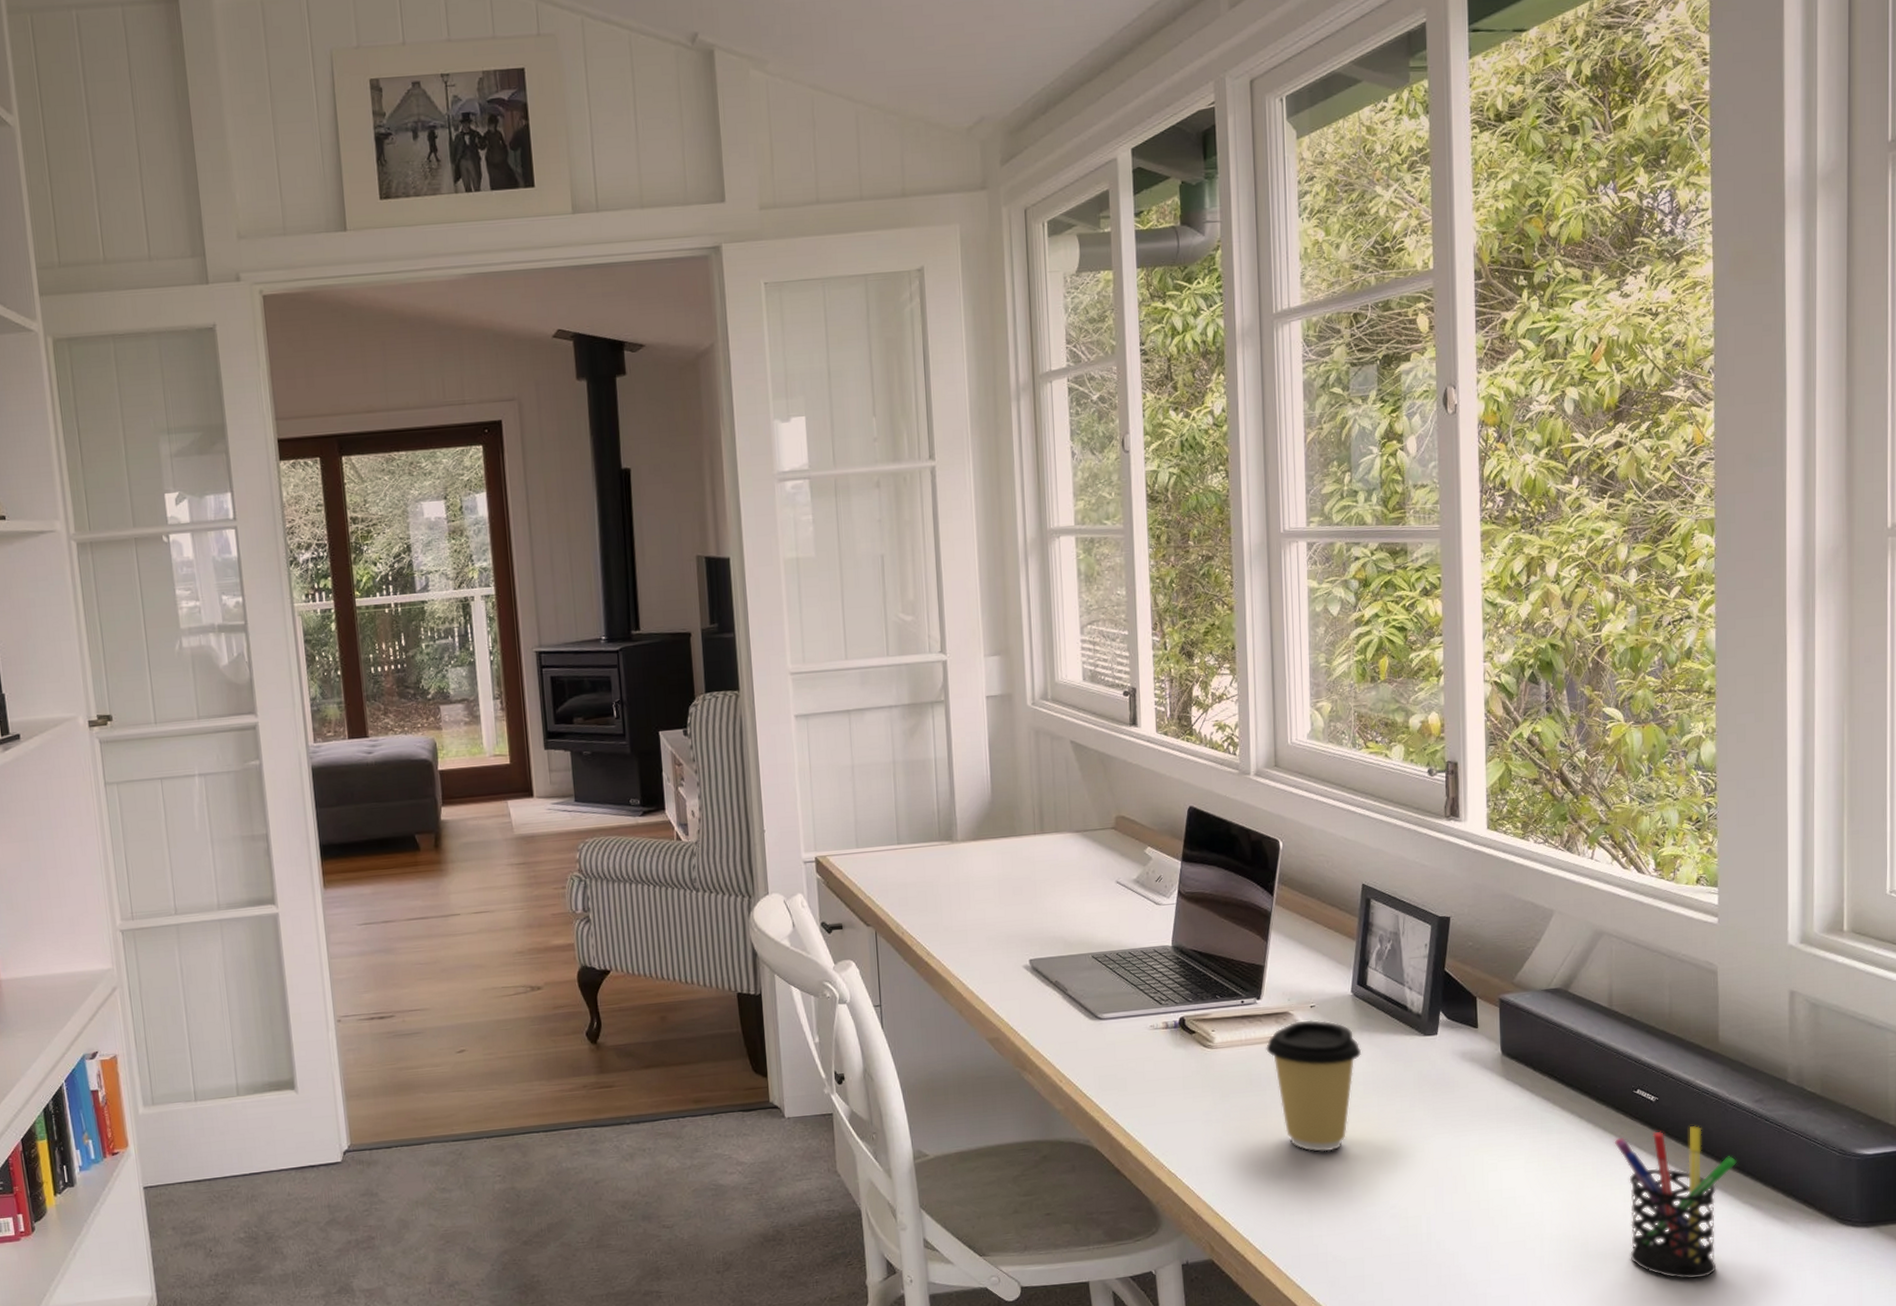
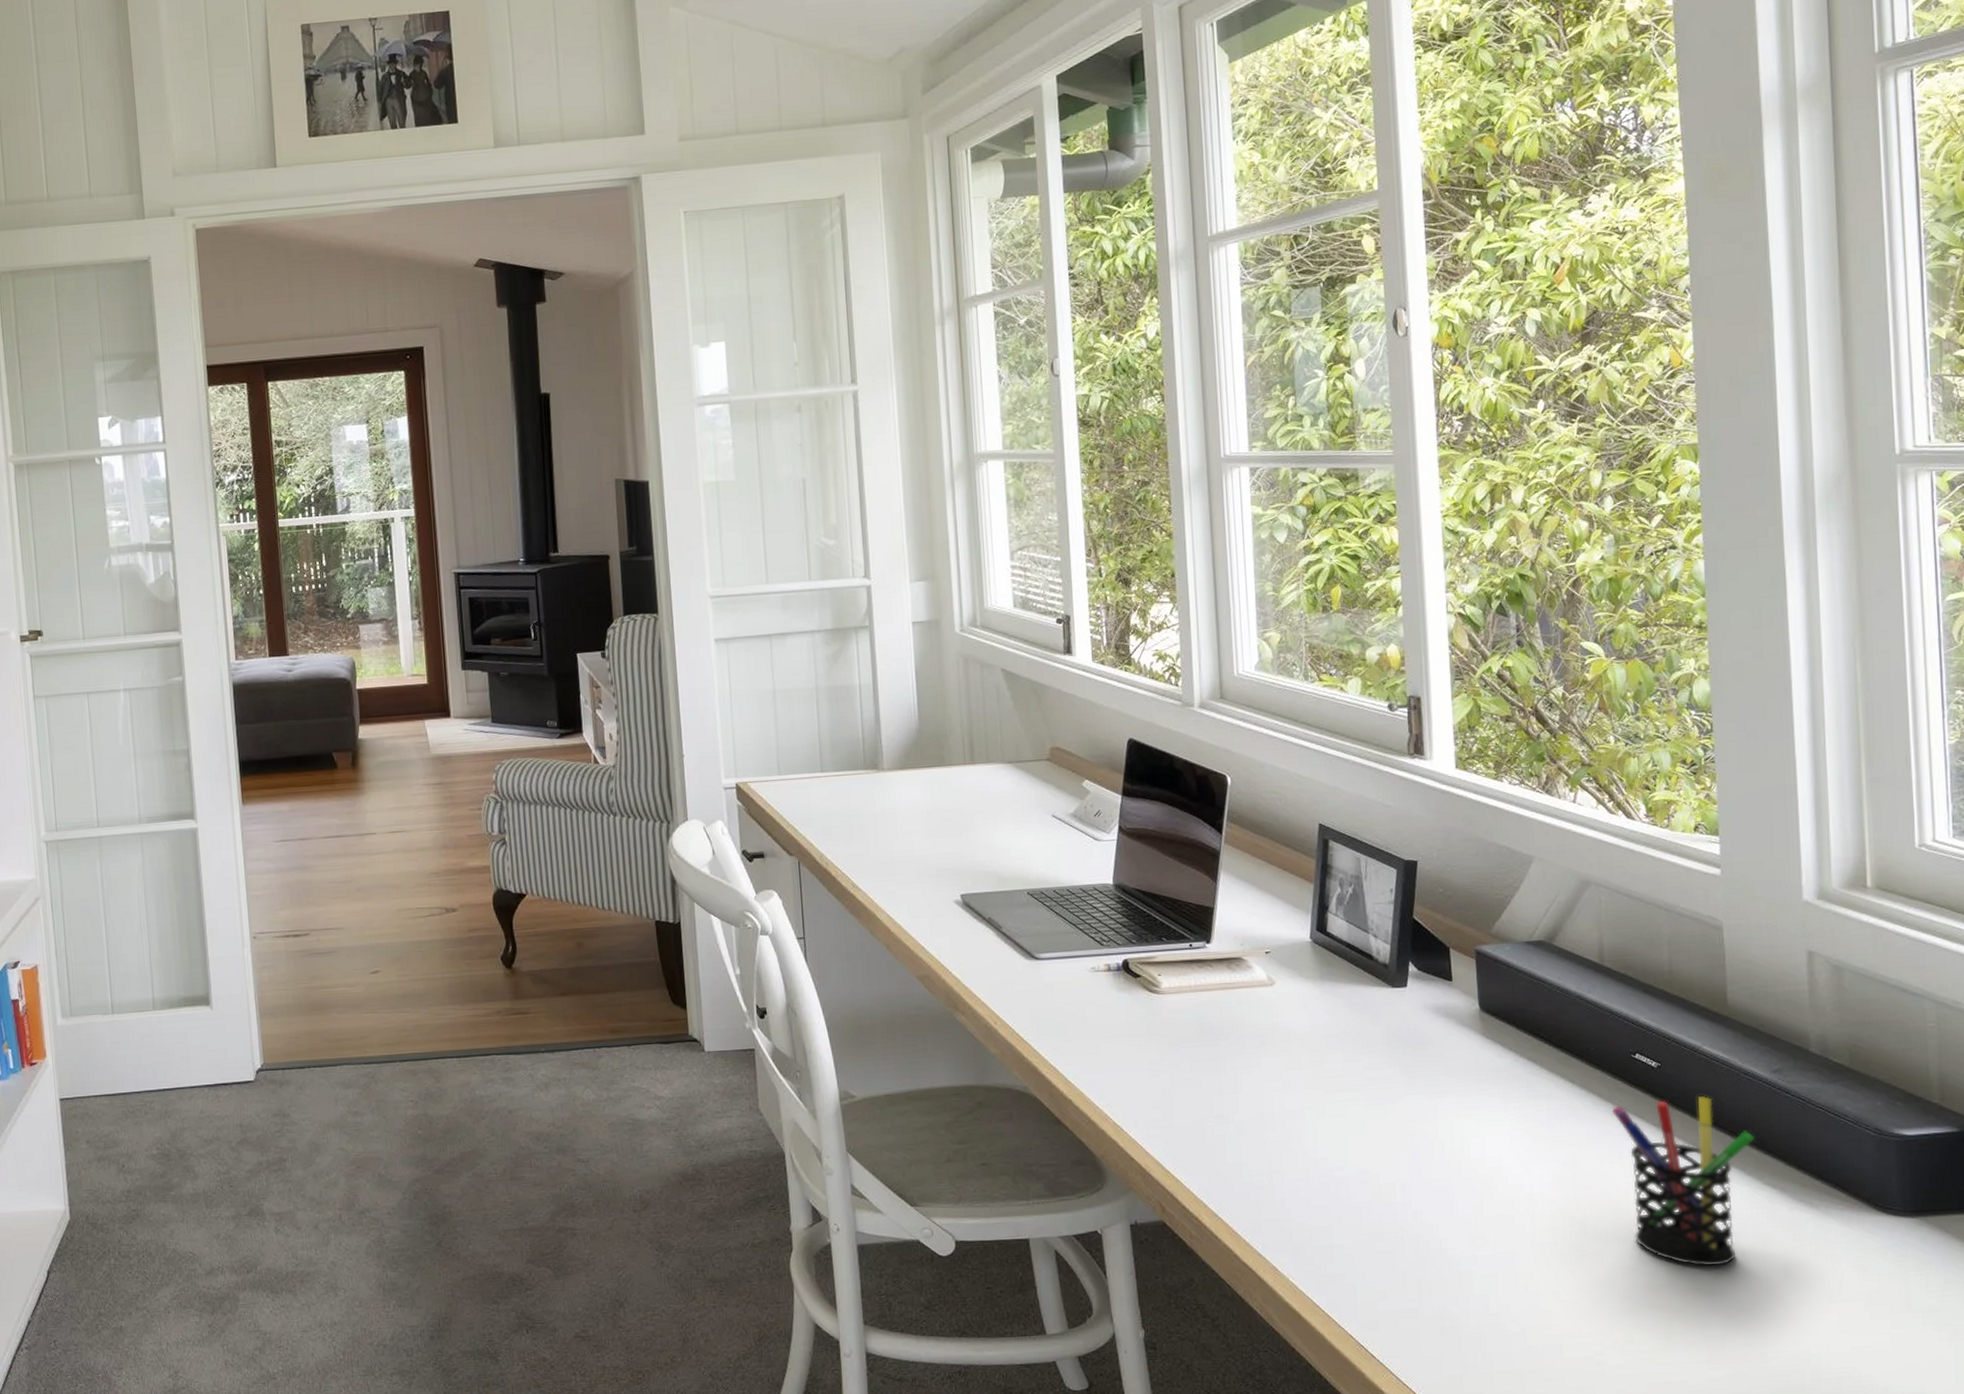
coffee cup: present [1266,1019,1362,1152] -> none [1217,966,1324,1109]

